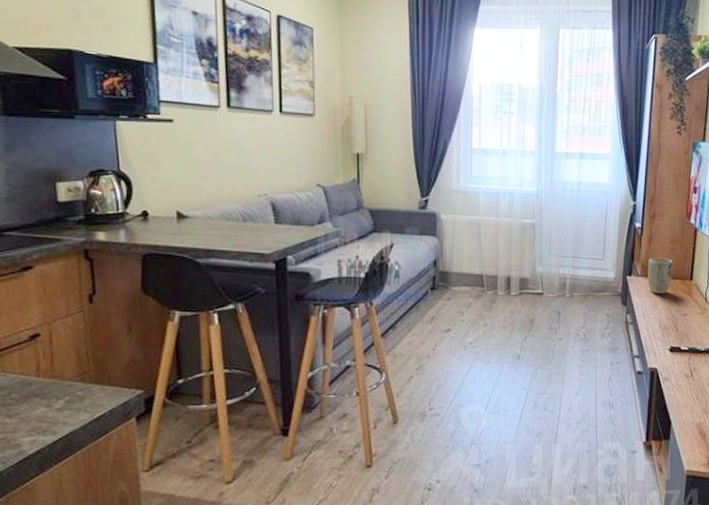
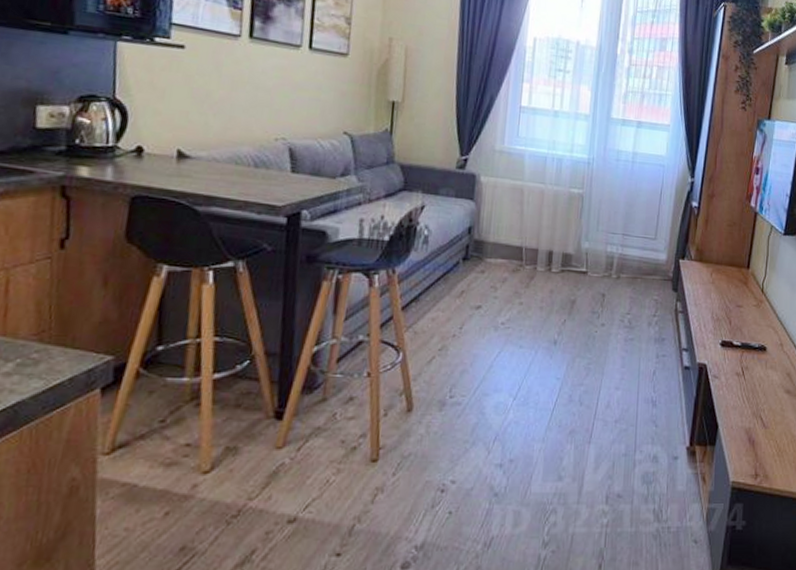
plant pot: present [647,258,673,294] -> none [701,241,730,282]

